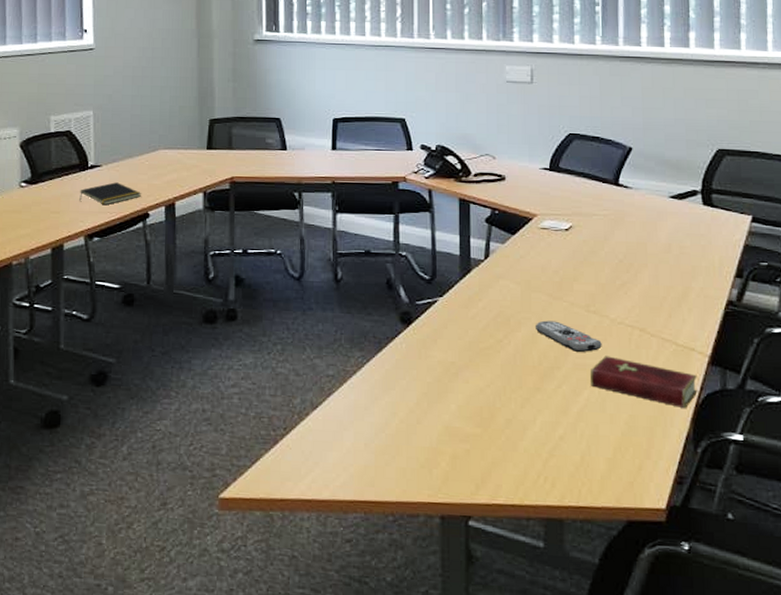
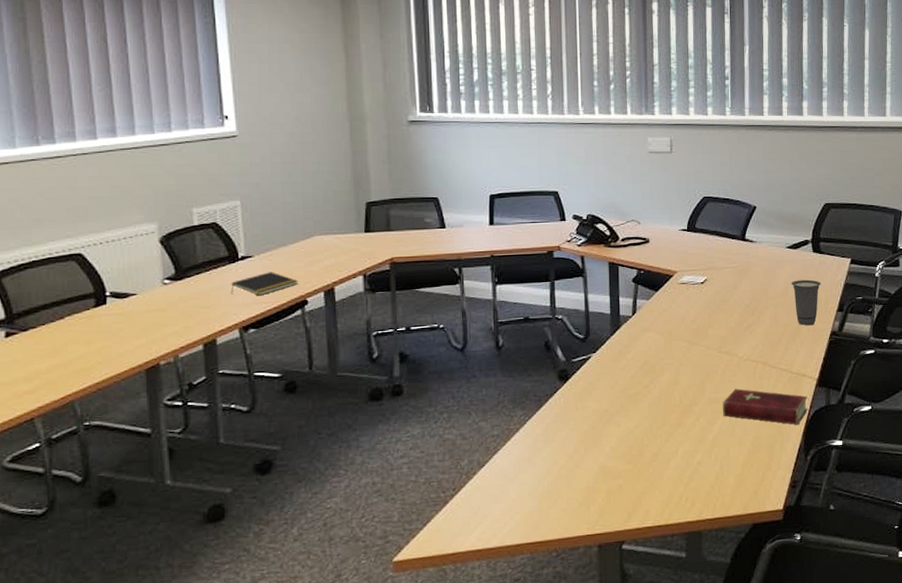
remote control: present [534,320,602,352] -> none [676,363,732,388]
cup: none [675,236,715,291] -> present [791,279,822,326]

